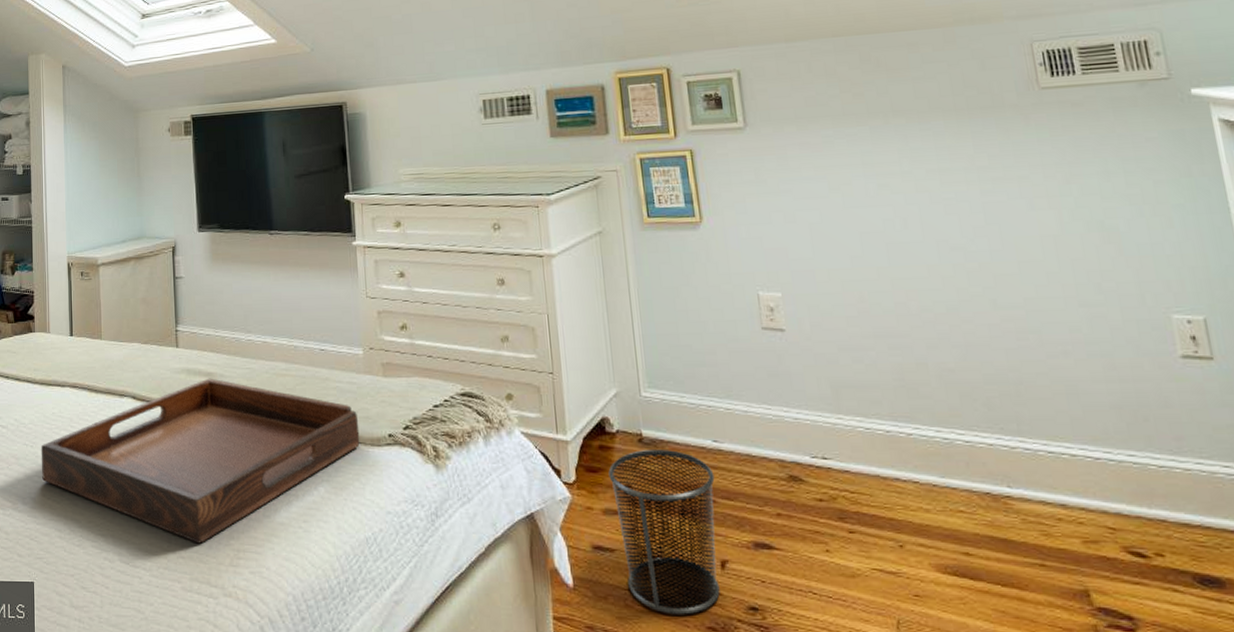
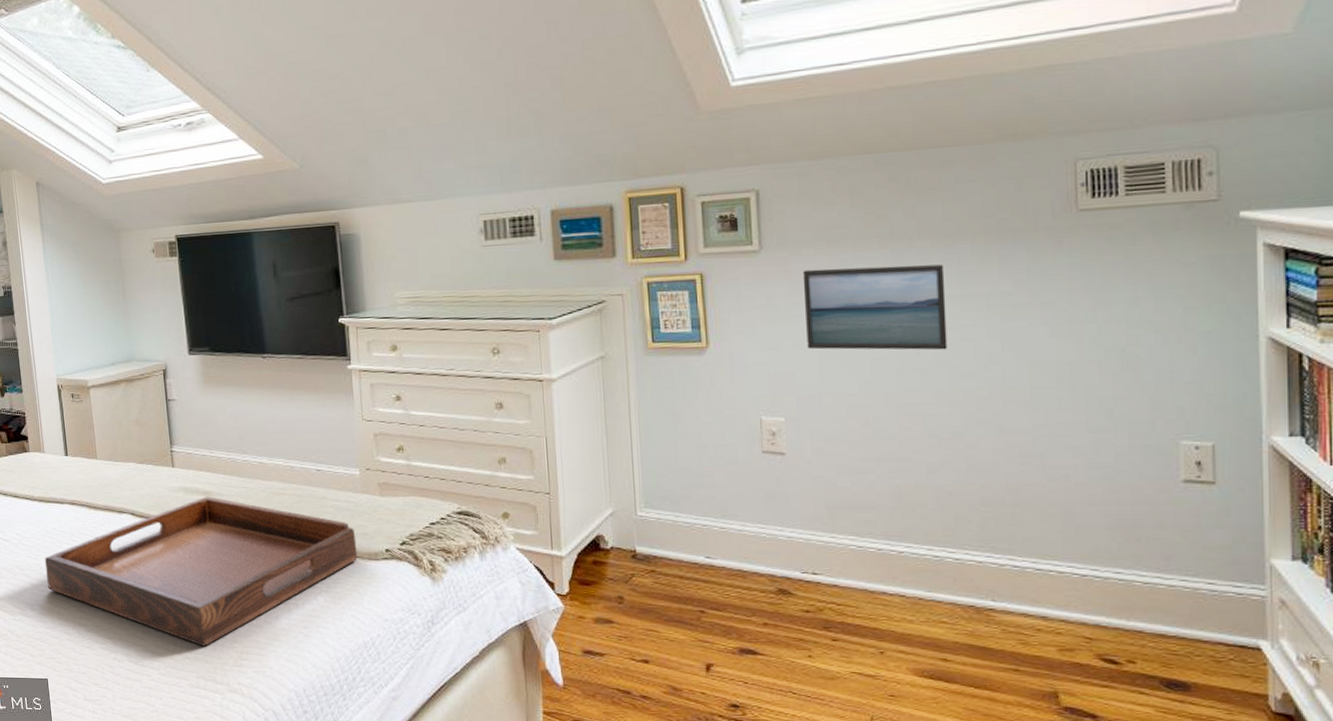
waste bin: present [608,448,720,615] -> none [601,564,705,711]
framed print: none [787,140,933,224] -> present [802,264,948,351]

